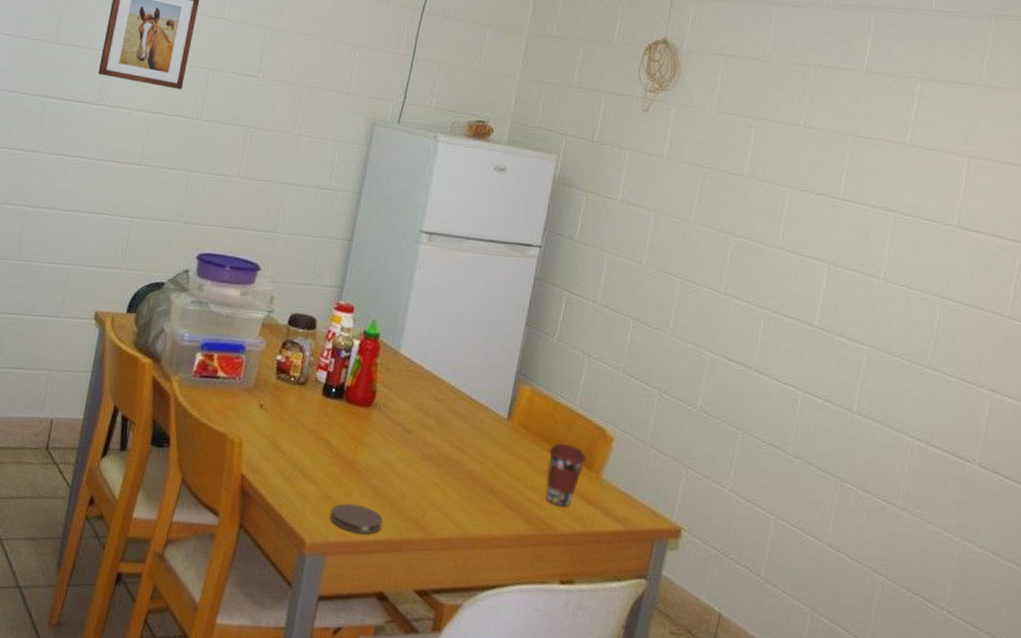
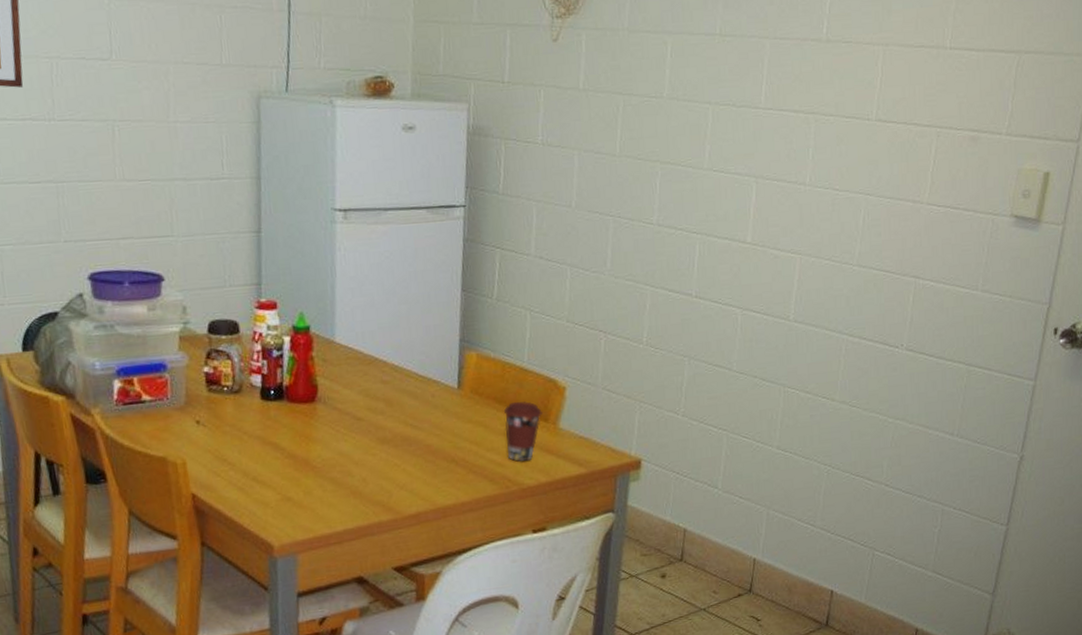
coaster: present [330,503,384,535] -> none [294,499,349,528]

